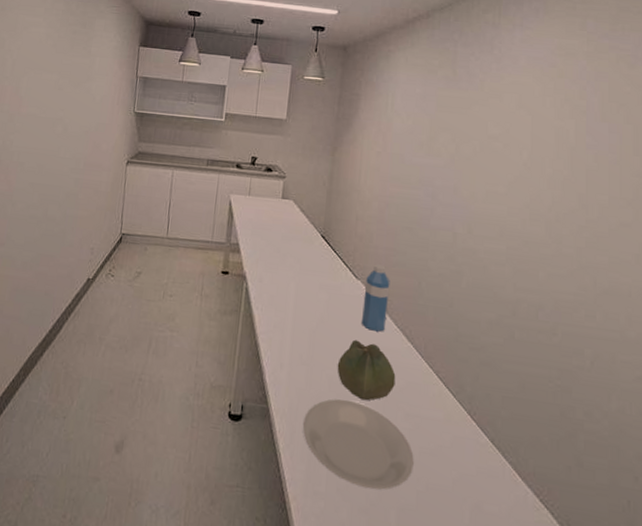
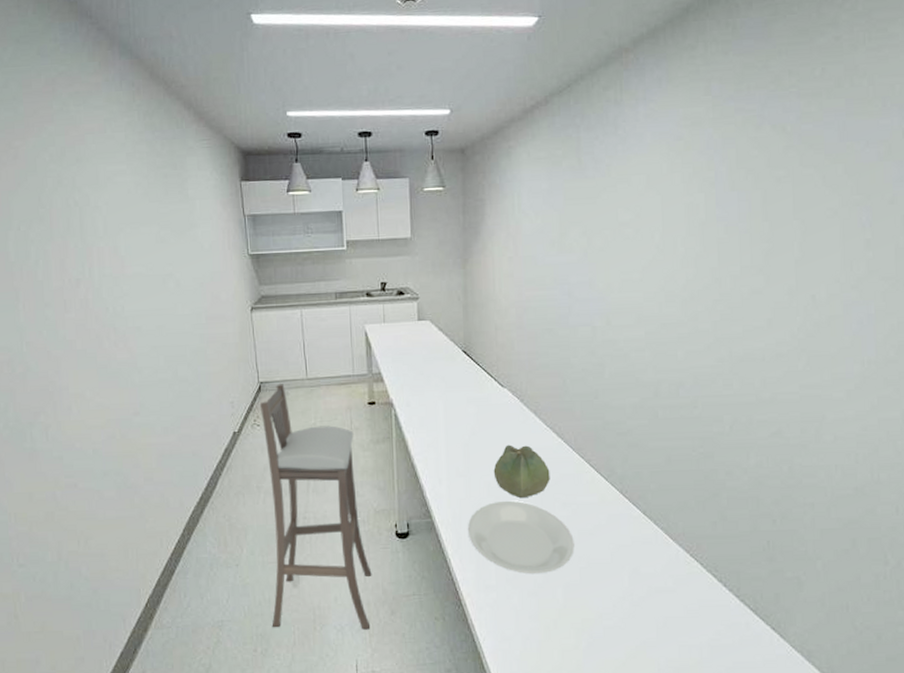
bar stool: none [86,238,203,517] -> present [260,384,372,630]
water bottle: present [362,264,390,332] -> none [511,370,536,434]

